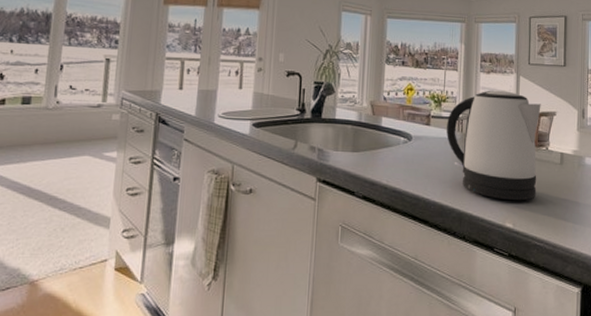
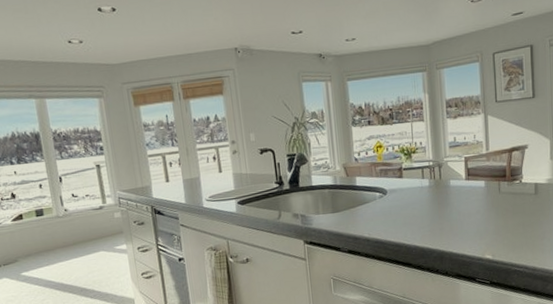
kettle: present [446,90,541,201] -> none [418,132,513,235]

